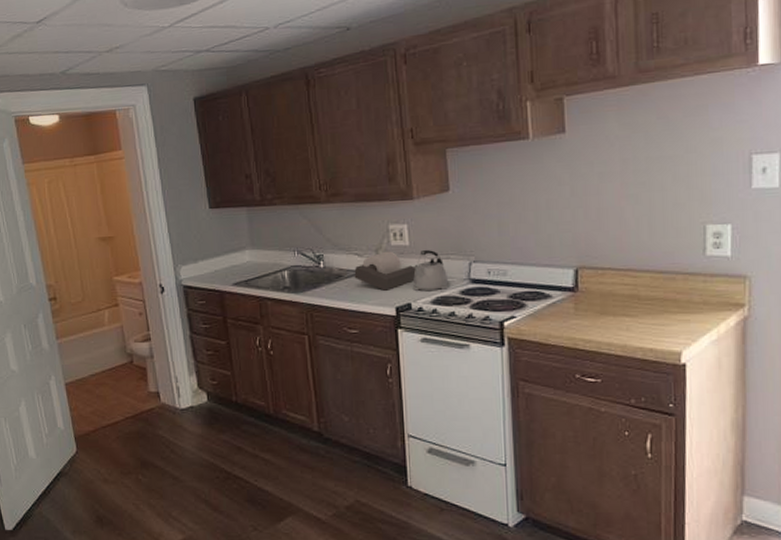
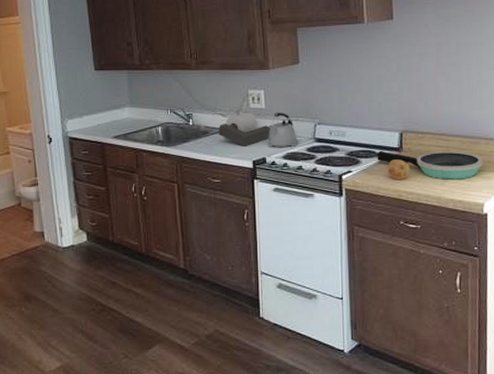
frying pan: none [546,290,680,324] -> present [377,151,483,180]
fruit: none [559,301,588,325] -> present [387,159,410,179]

